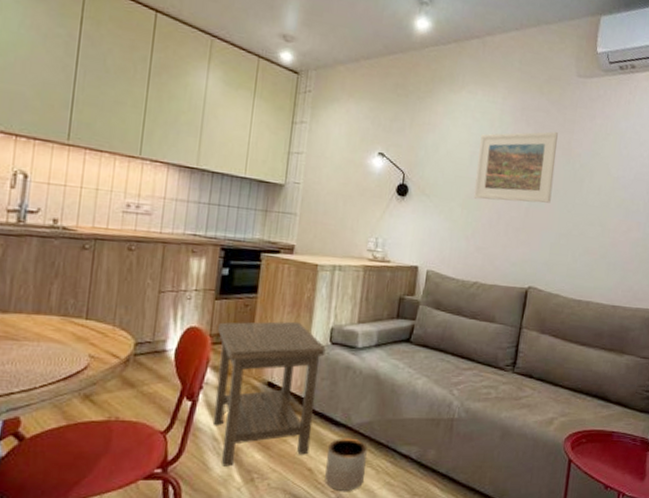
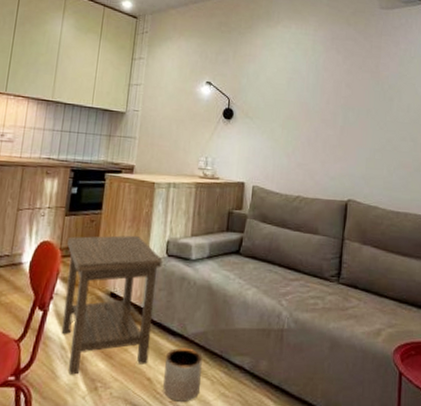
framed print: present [474,131,558,203] -> none [292,57,366,122]

